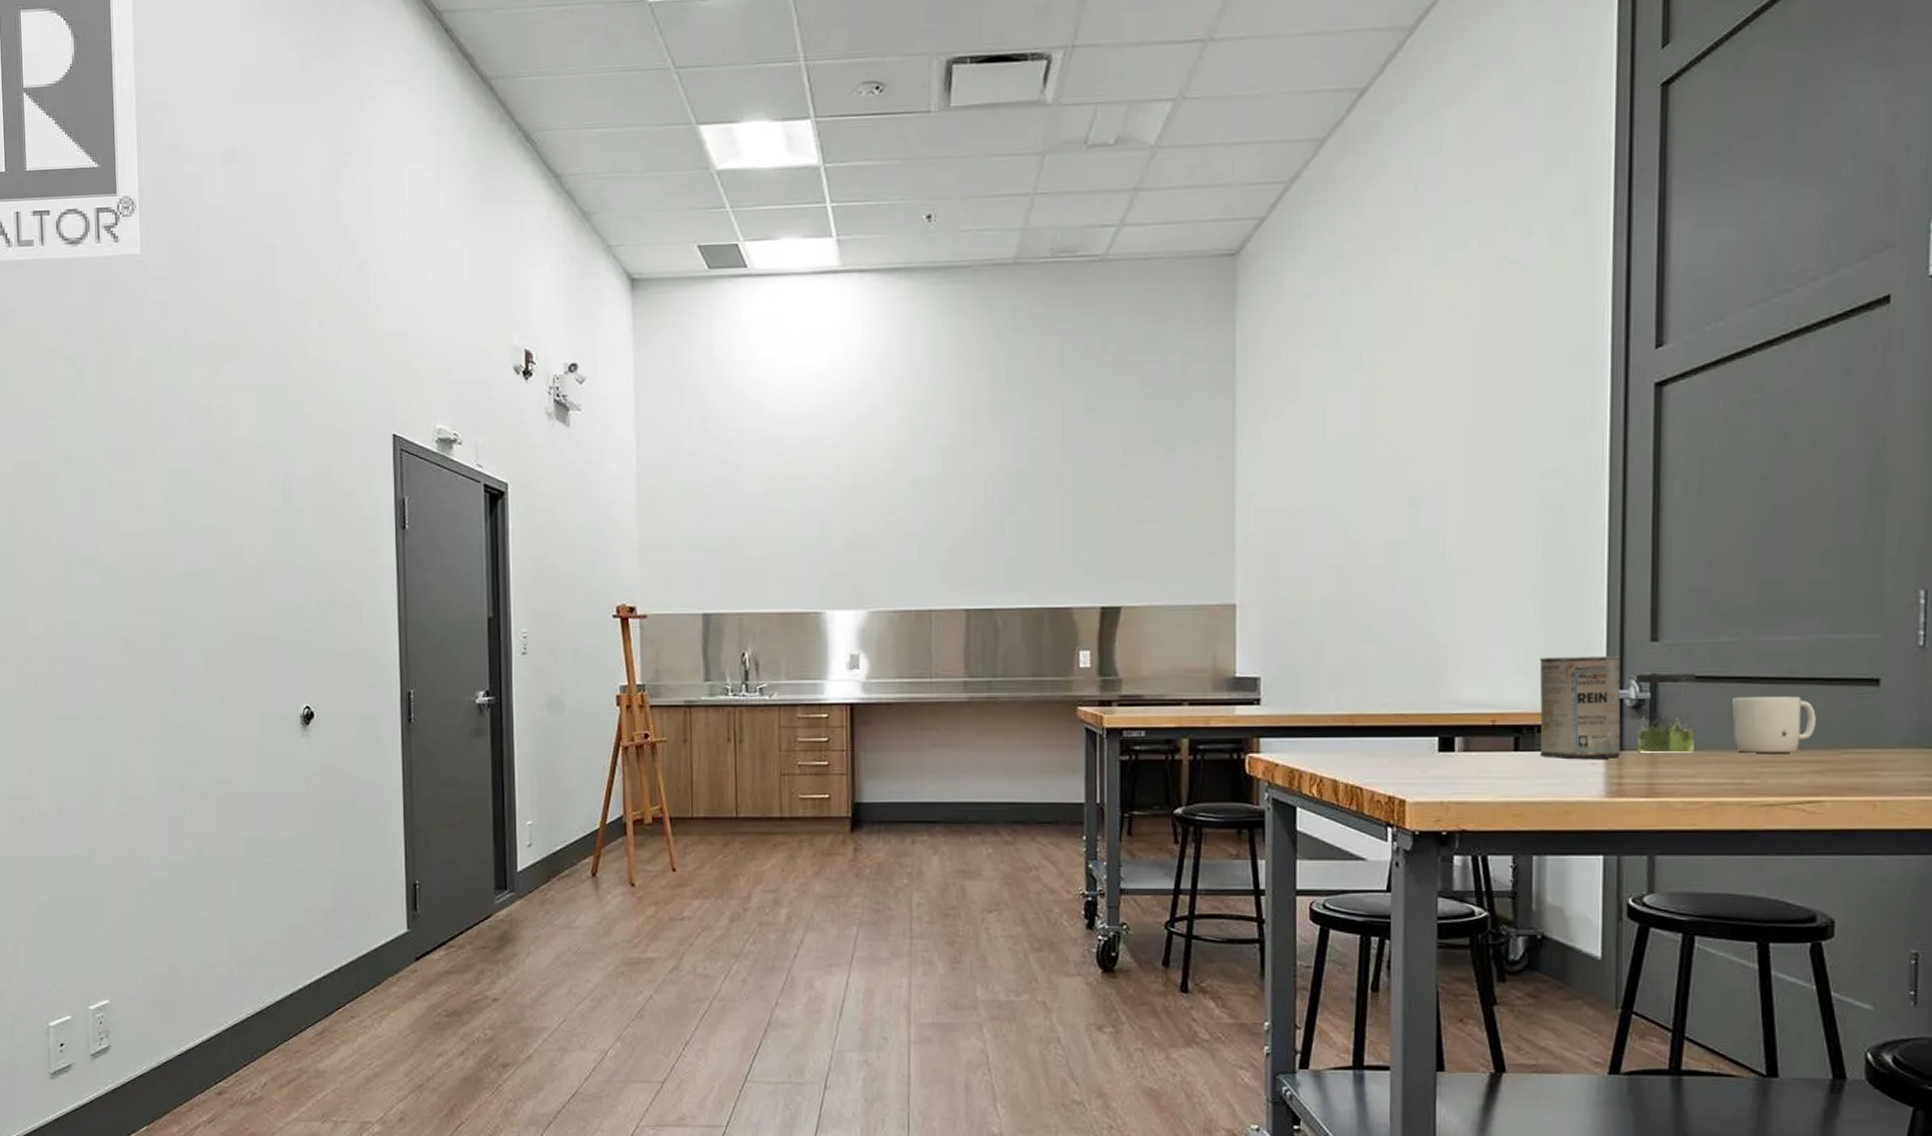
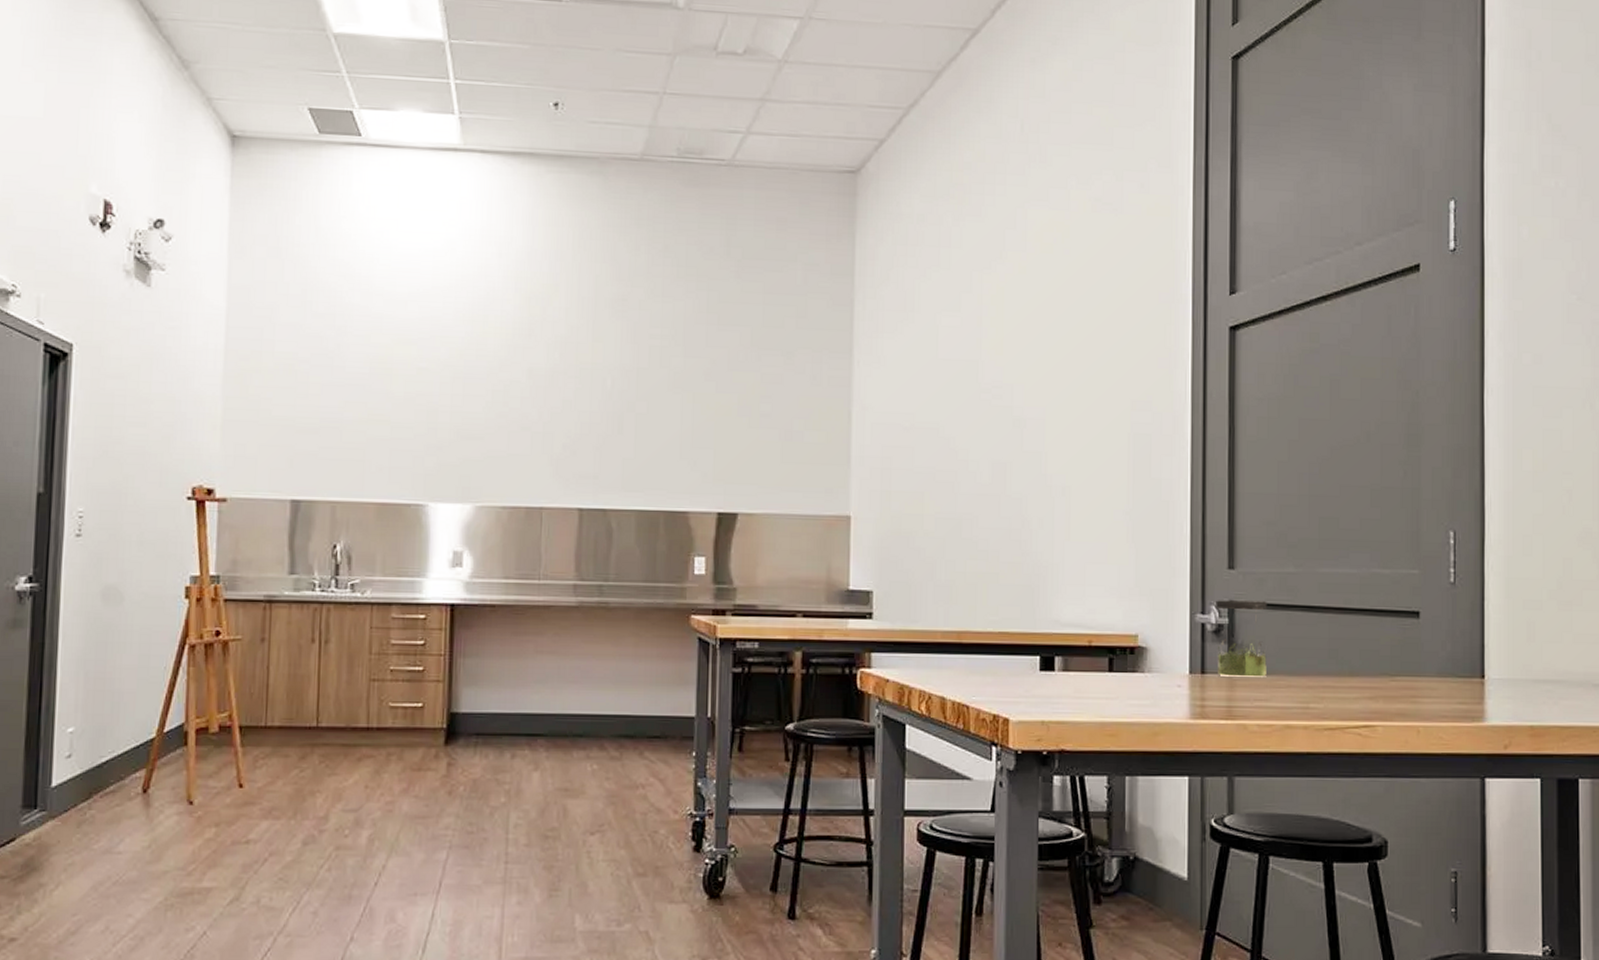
paint can: present [1539,655,1621,758] -> none [1131,580,1203,681]
mug: present [1732,696,1816,753] -> none [1298,624,1368,679]

